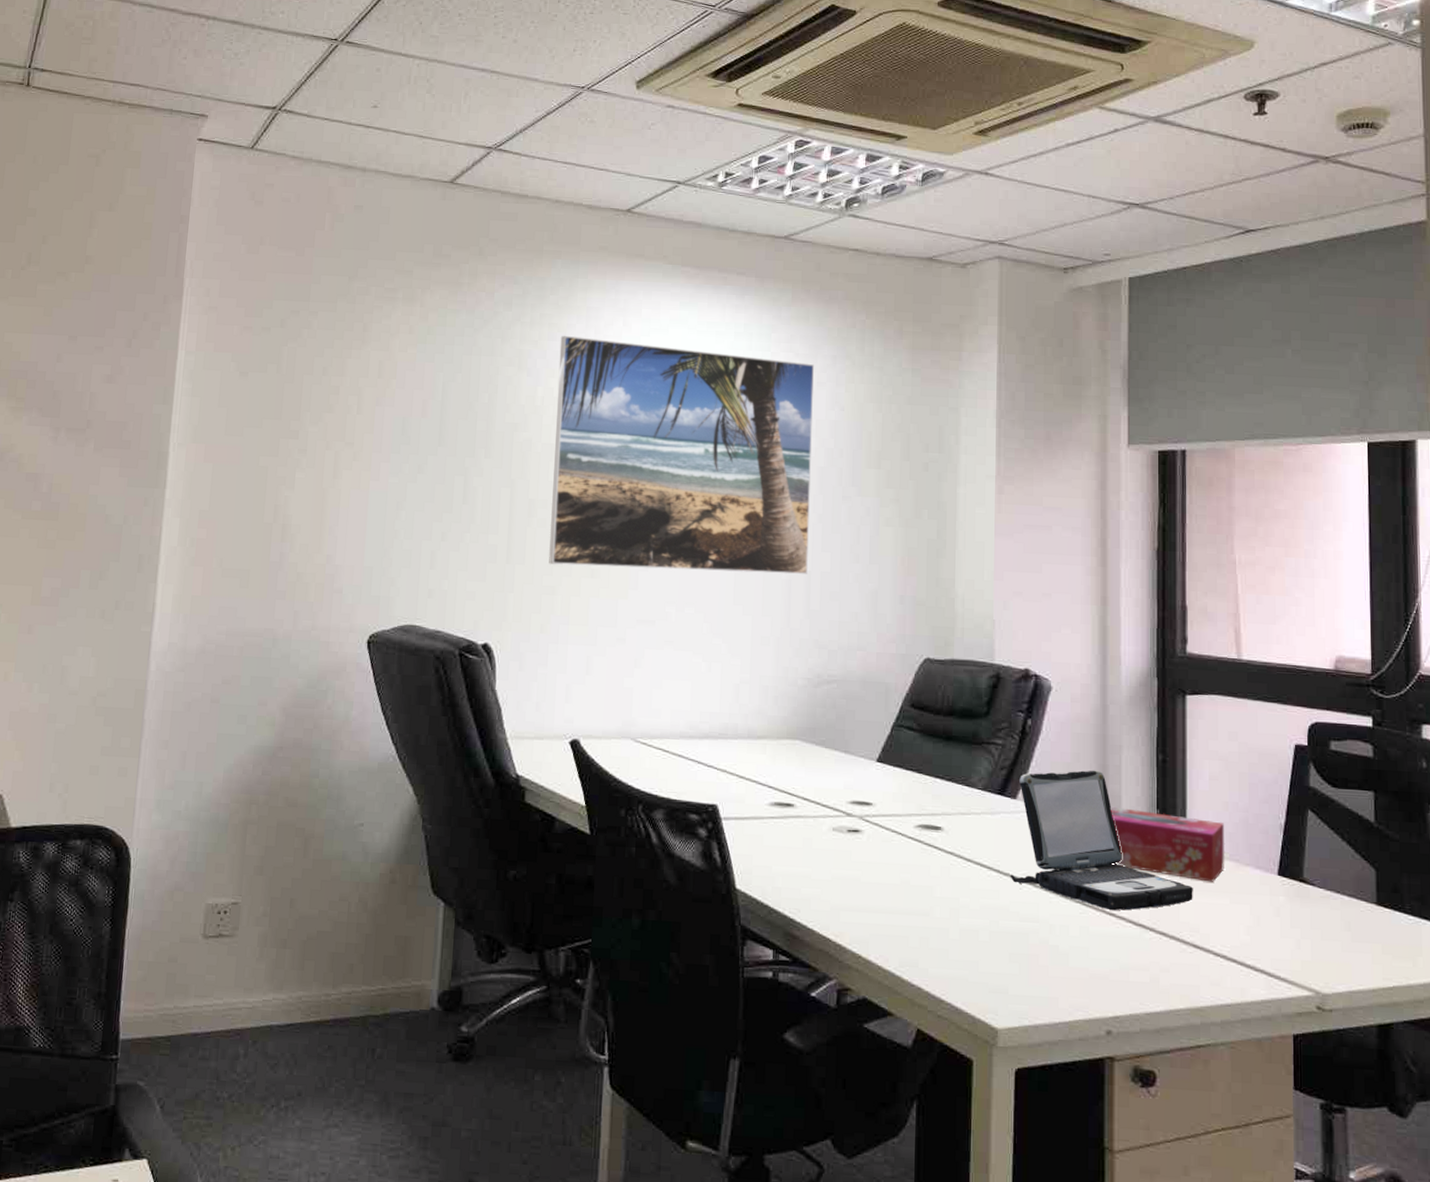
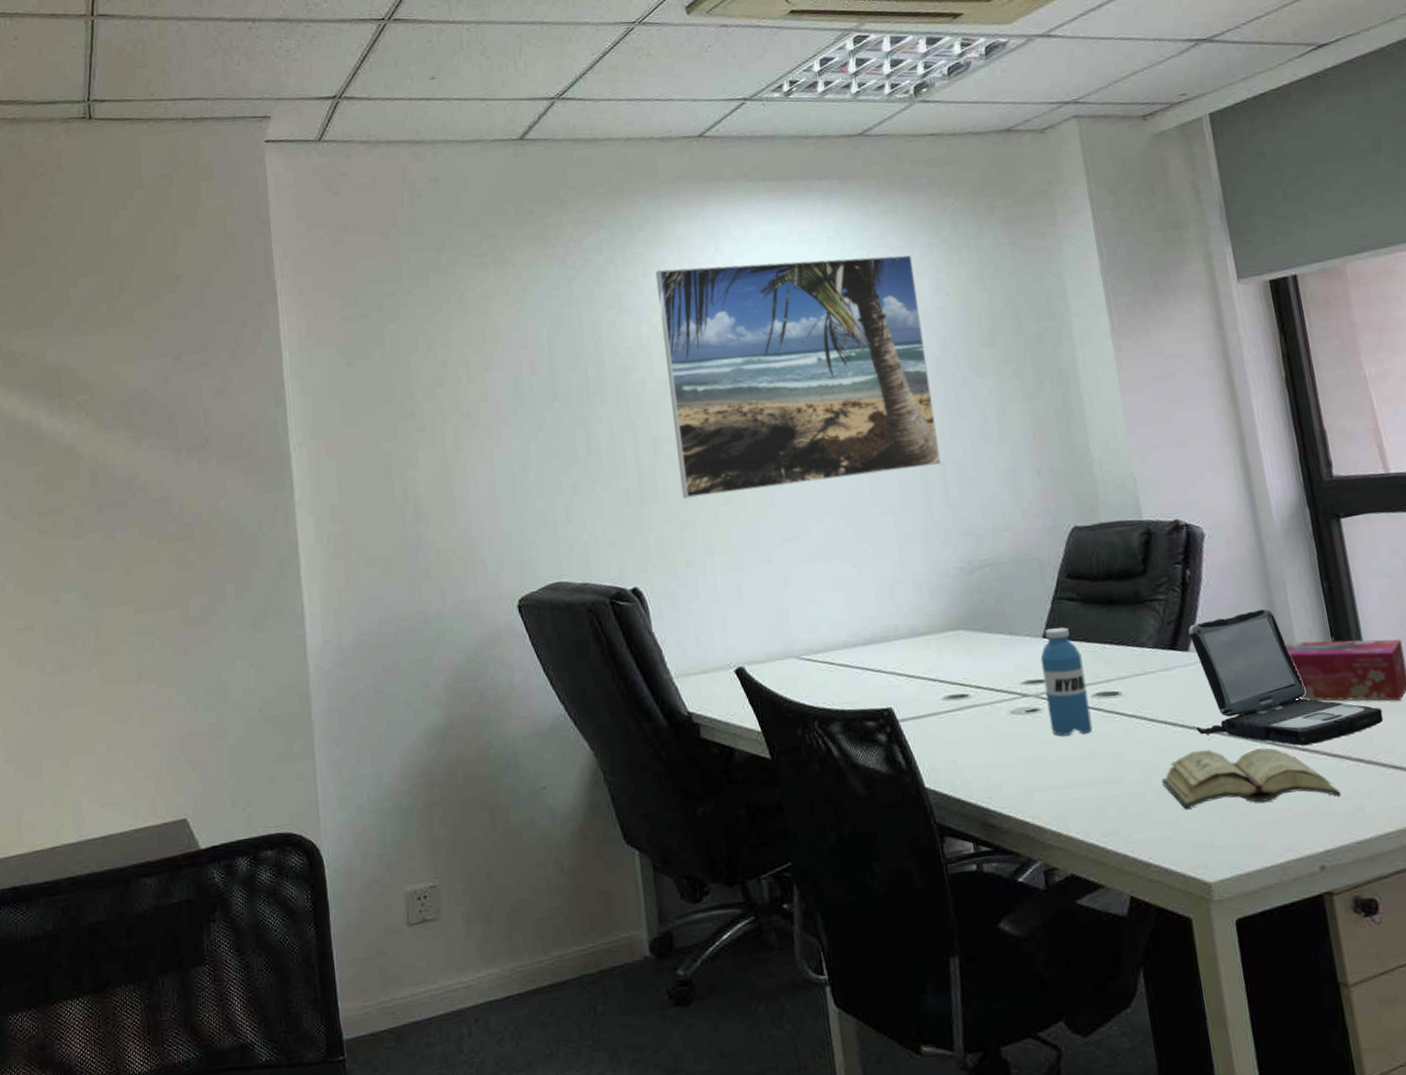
water bottle: none [869,753,911,863] -> present [1040,627,1093,736]
diary: none [968,897,1139,966] -> present [1162,748,1341,809]

